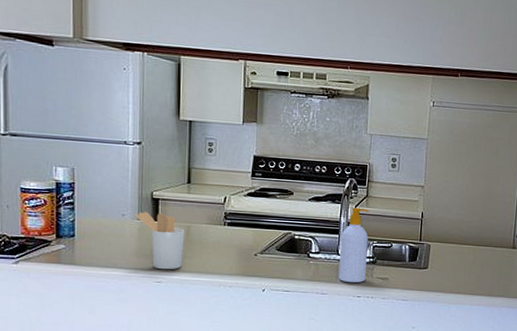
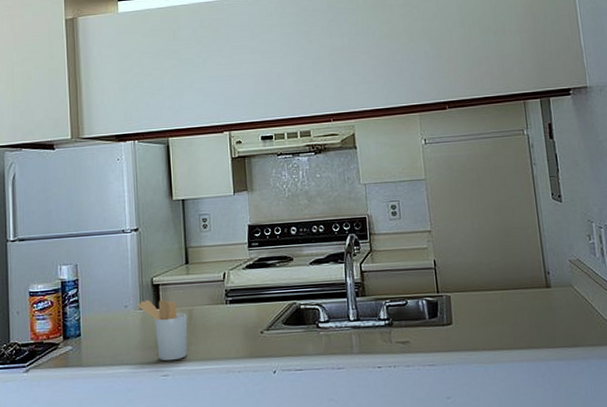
soap bottle: present [338,207,369,283] -> none [349,264,384,352]

